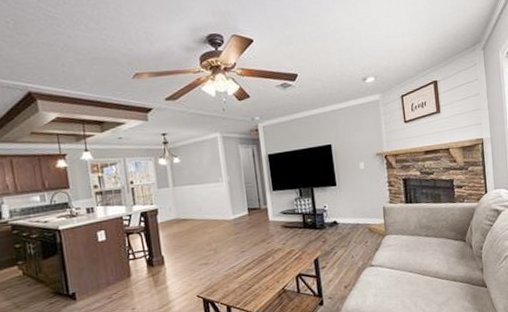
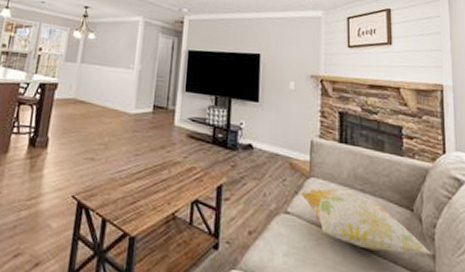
decorative pillow: none [379,237,481,277] -> present [299,188,433,255]

